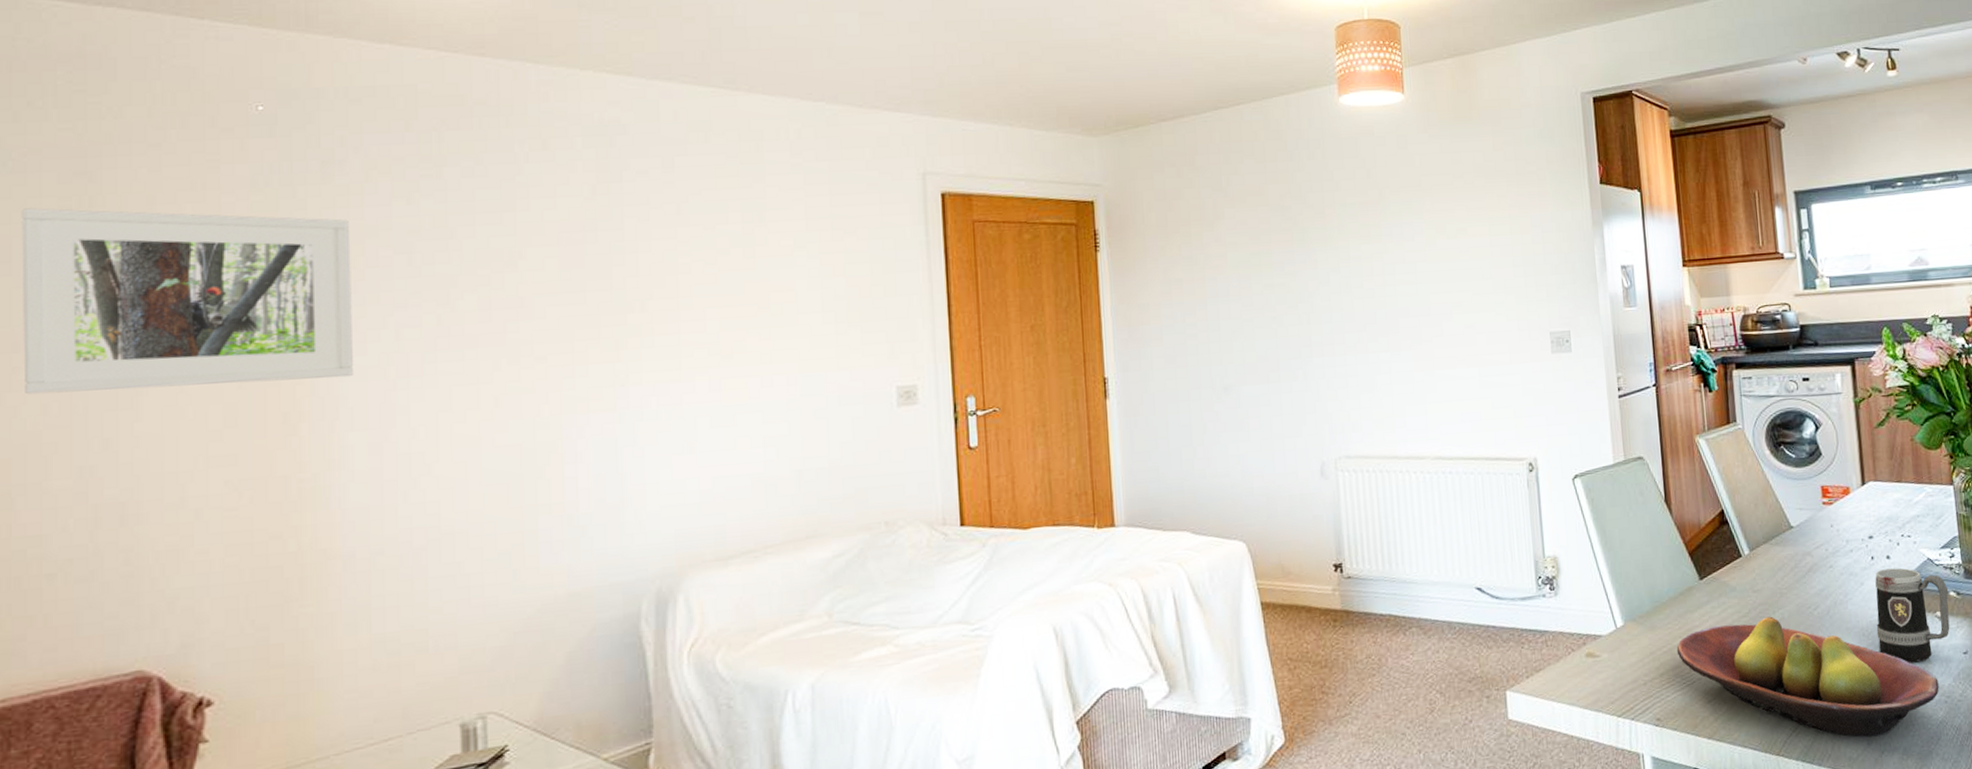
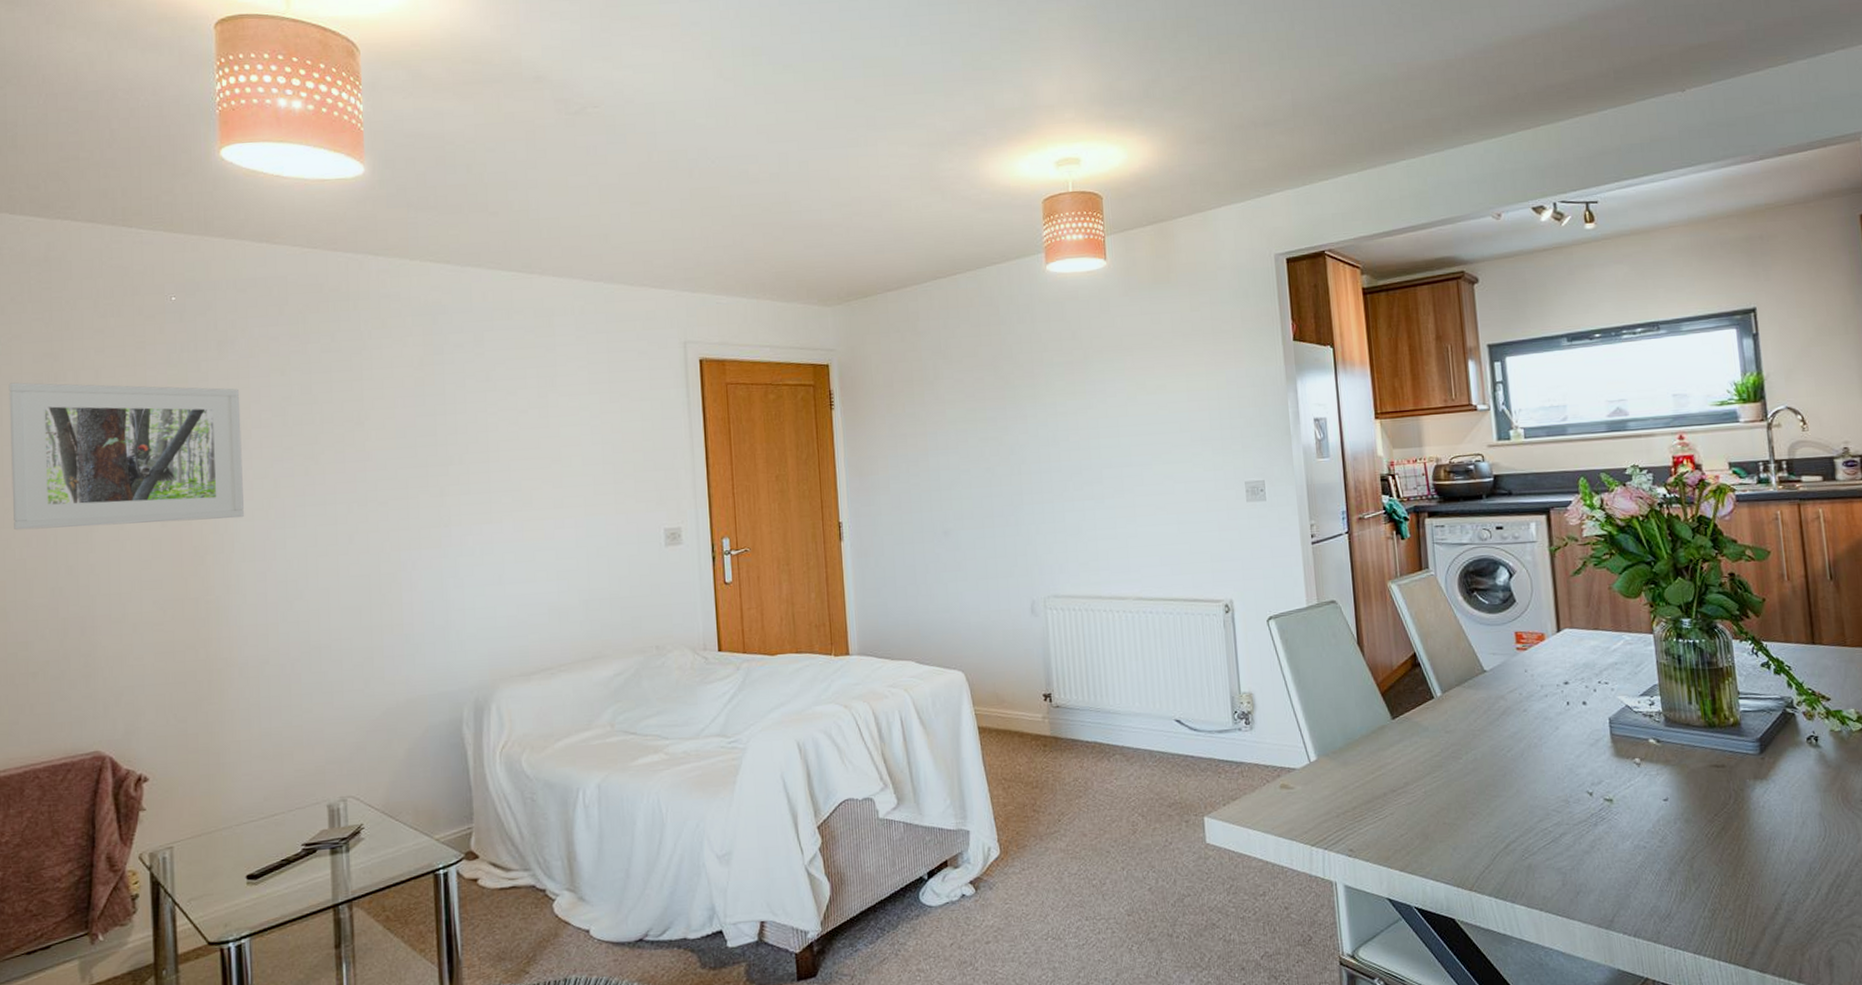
fruit bowl: present [1676,616,1939,737] -> none [1369,756,1638,878]
mug: present [1875,567,1950,663] -> none [1570,713,1649,807]

